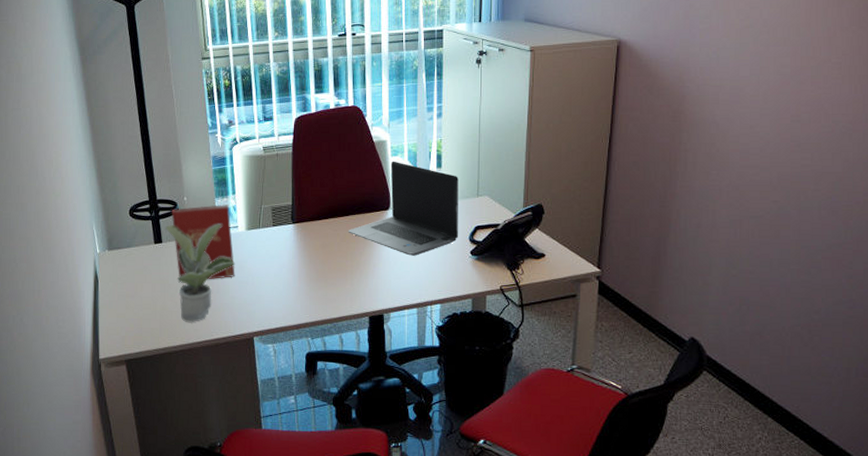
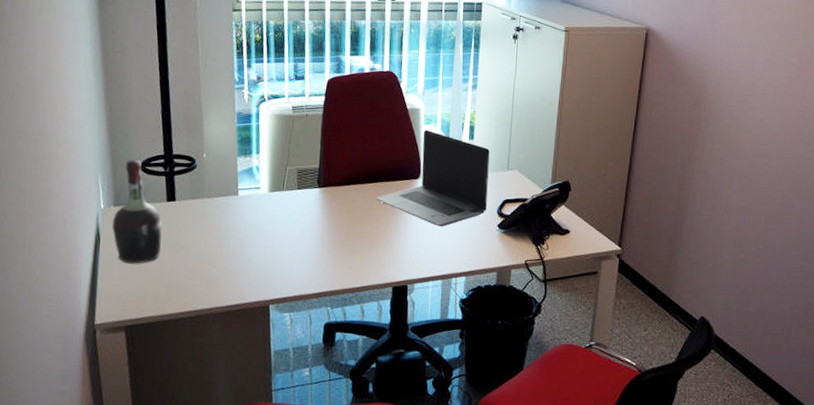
cognac bottle: none [108,206,152,303] -> present [112,159,162,264]
potted plant: present [164,223,235,322] -> none [179,182,255,287]
book: present [171,205,235,279] -> none [188,164,254,242]

